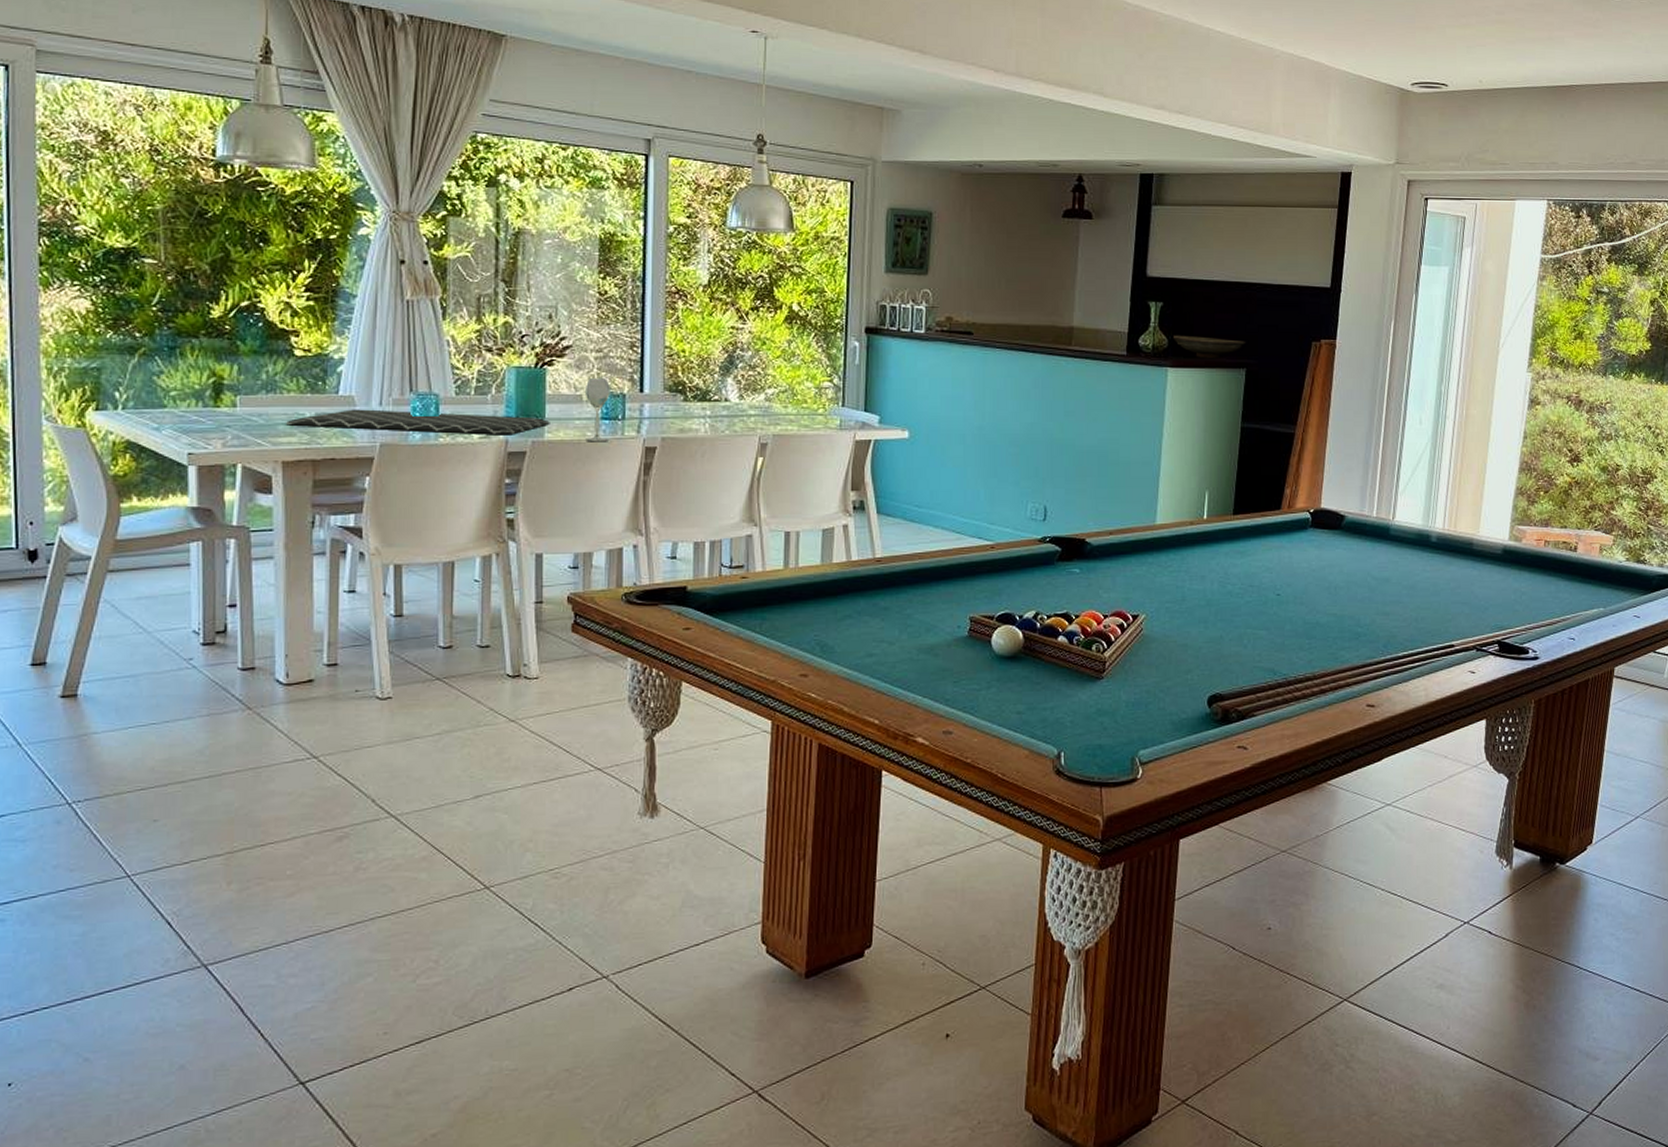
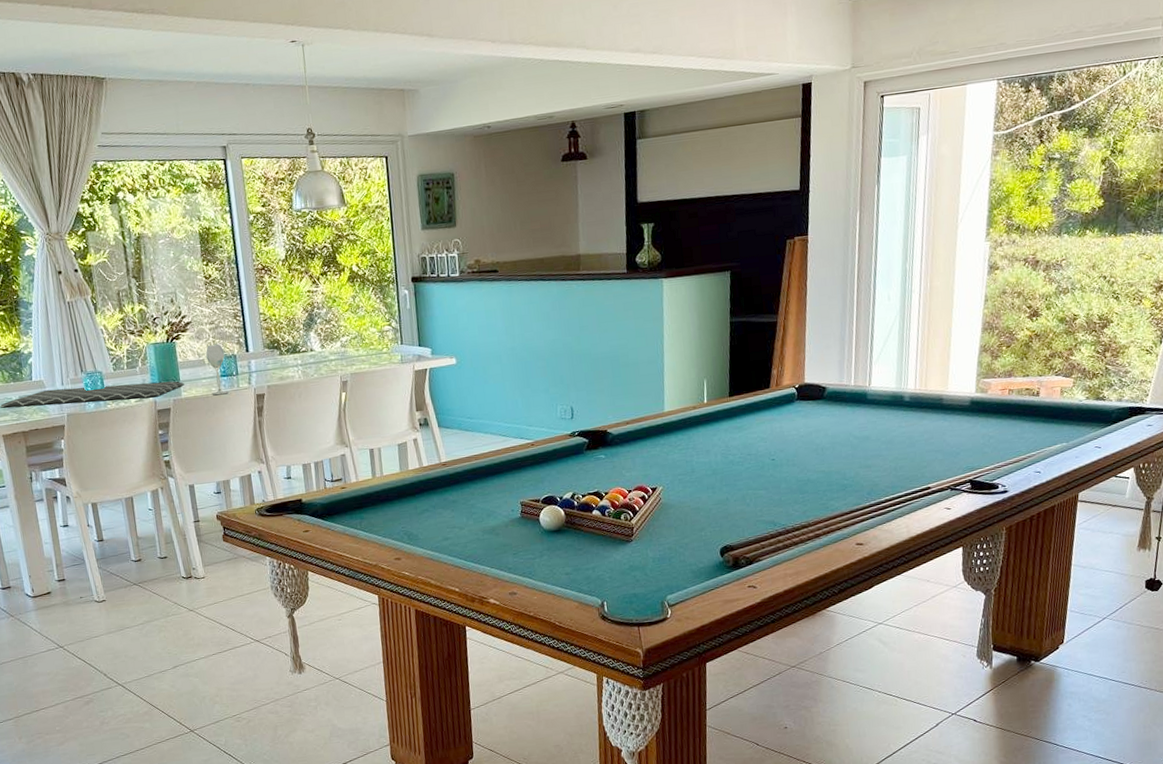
decorative bowl: present [1173,335,1246,359] -> none [665,247,728,267]

